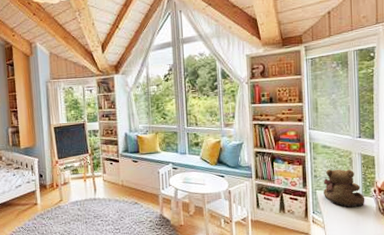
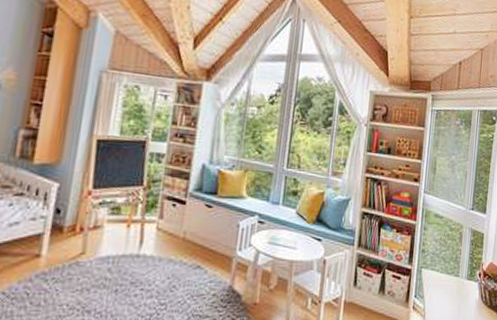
teddy bear: present [323,169,365,207] -> none [429,244,470,292]

